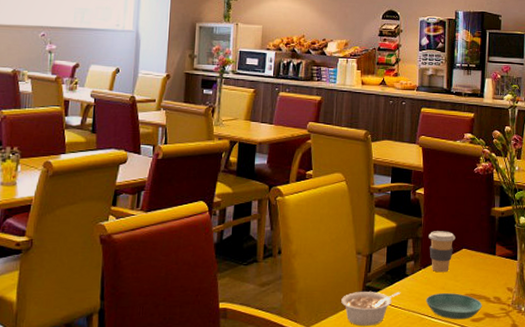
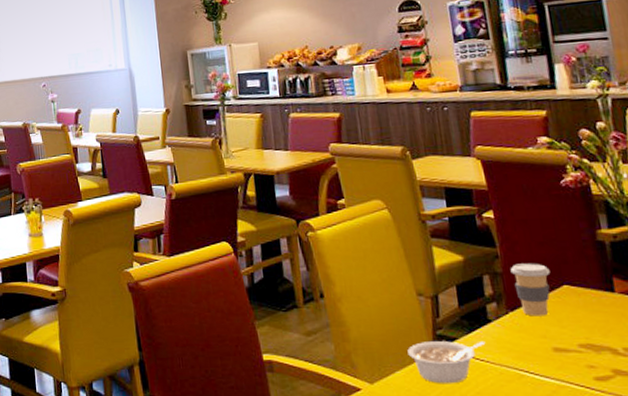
saucer: present [425,293,482,320] -> none [521,343,608,378]

